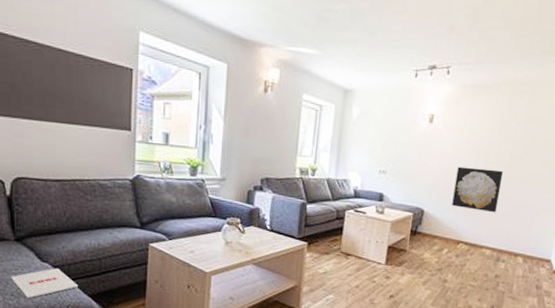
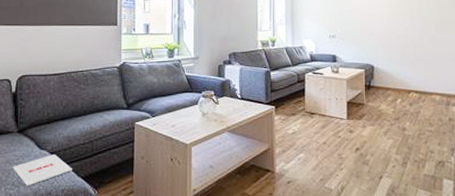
wall art: present [452,166,504,213] -> none [396,24,437,62]

